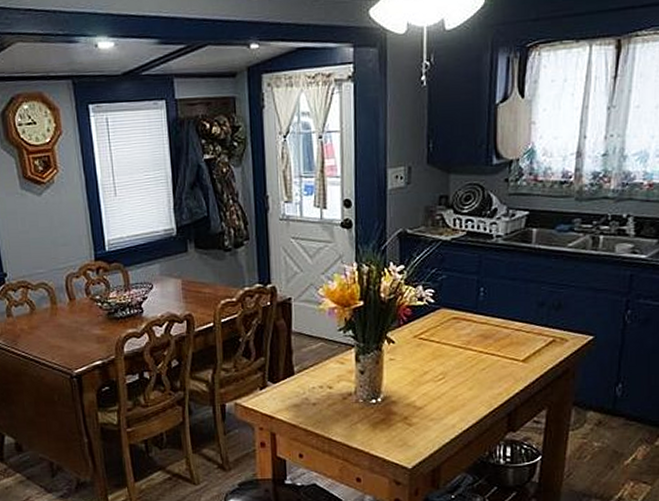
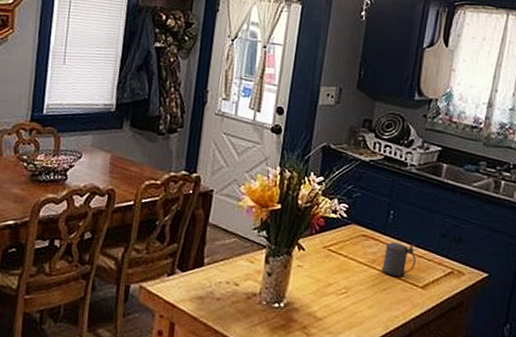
beer stein: none [478,318,513,355] -> present [382,241,416,277]

